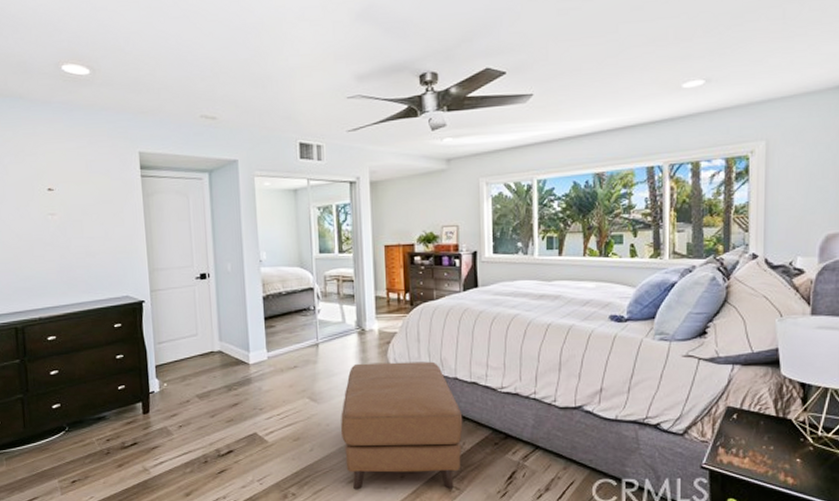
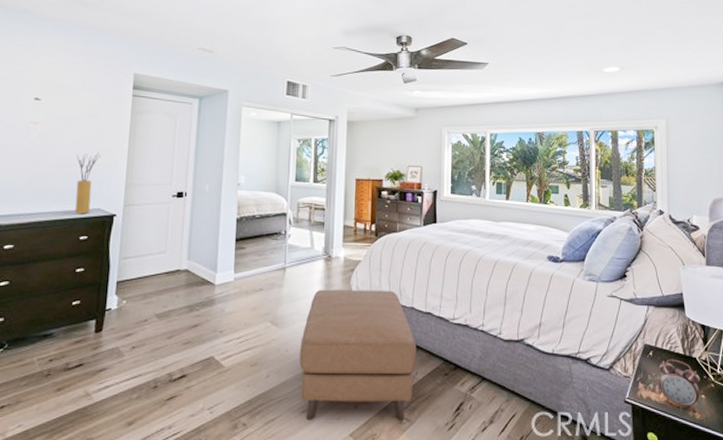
vase: none [97,239,121,303] -> present [74,153,101,215]
alarm clock: none [743,421,796,476] -> present [658,359,700,411]

